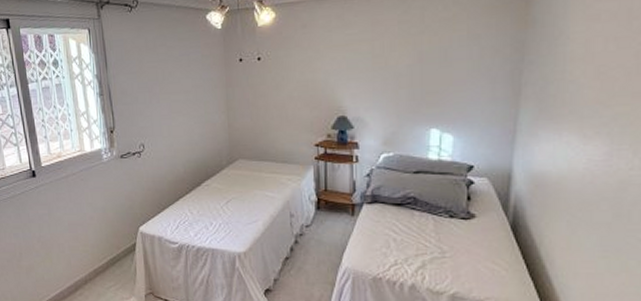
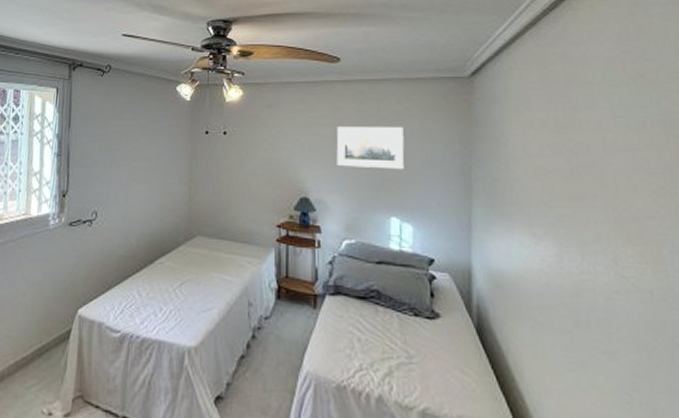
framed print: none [375,34,449,83] -> present [336,126,405,170]

